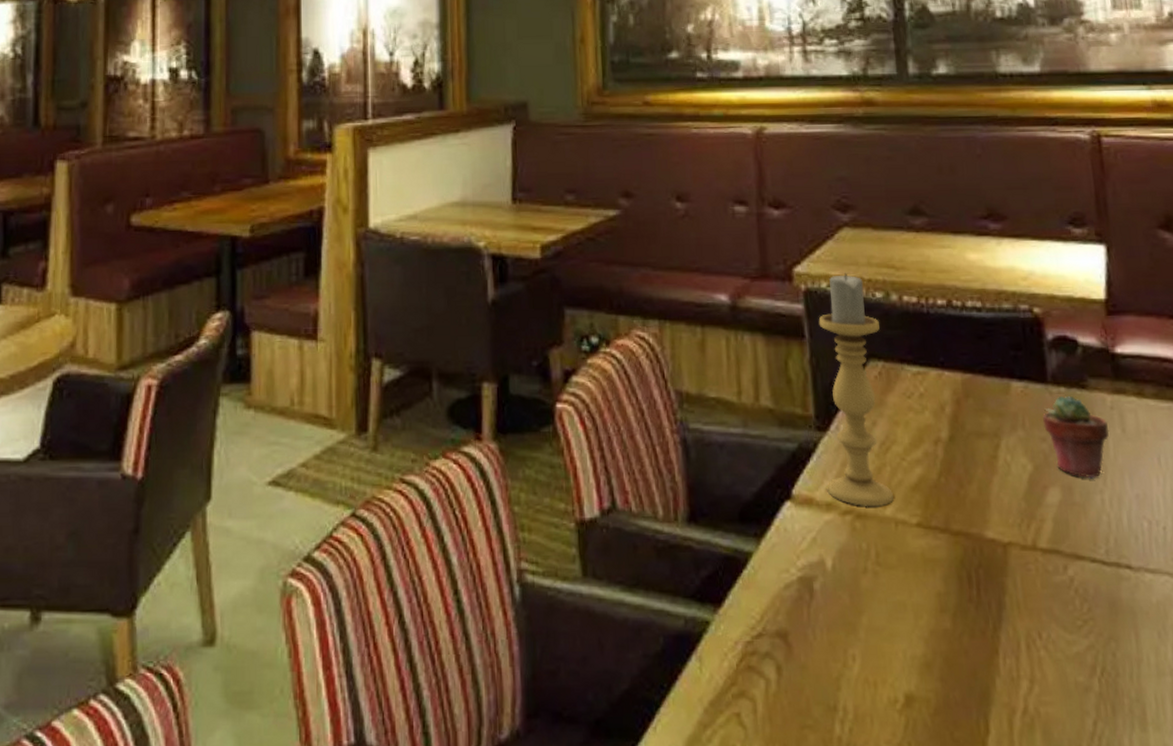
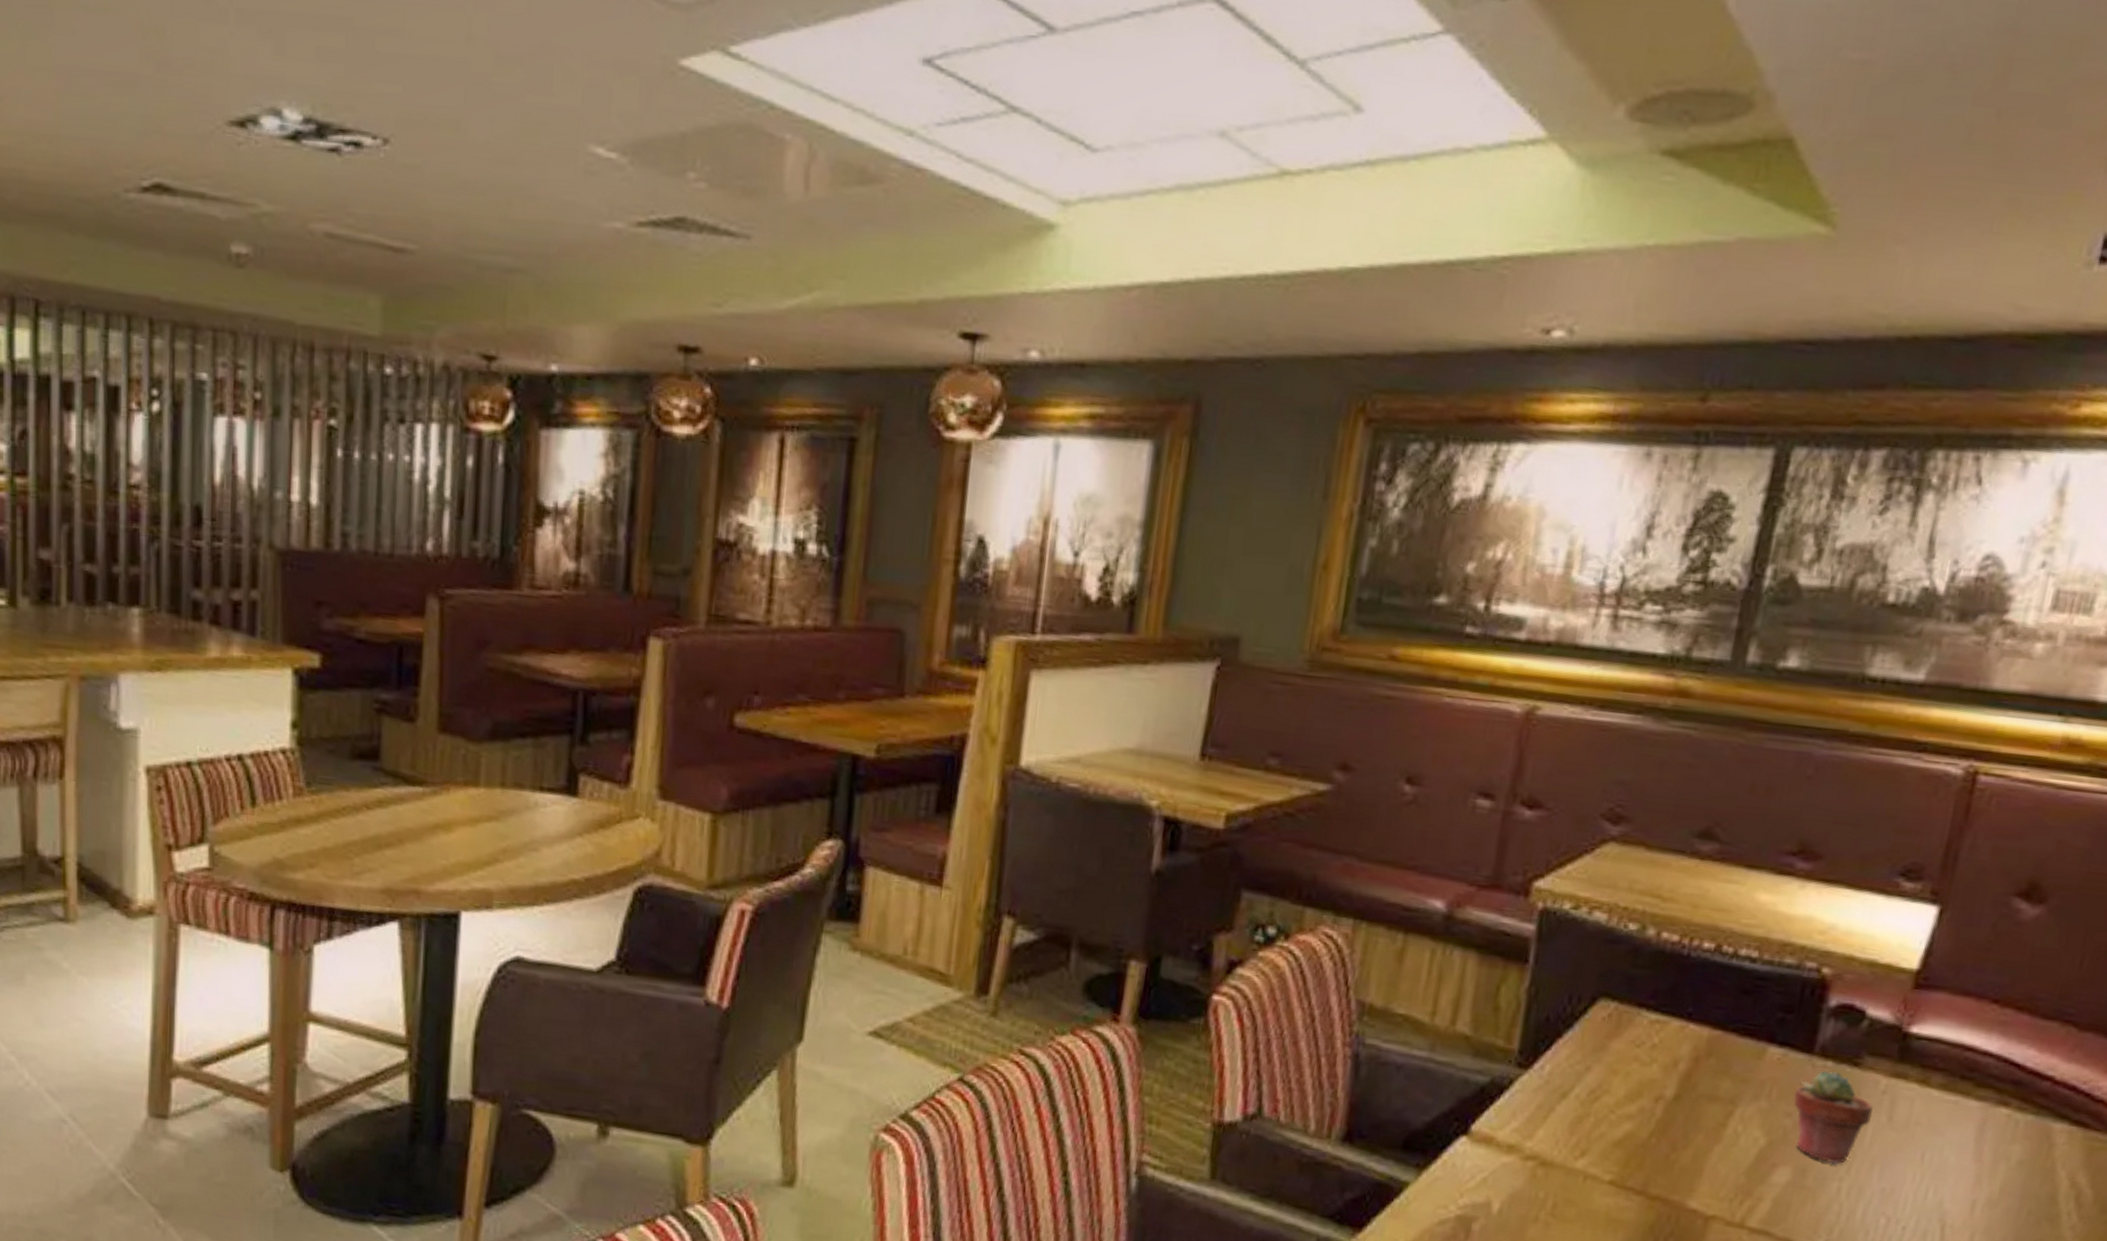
candle holder: present [818,272,893,507] -> none [1512,895,1625,1157]

